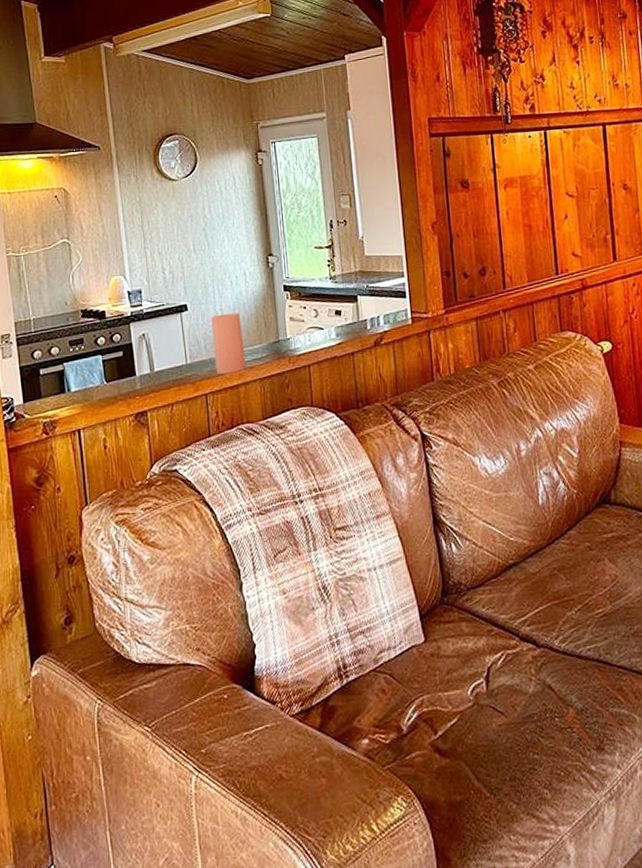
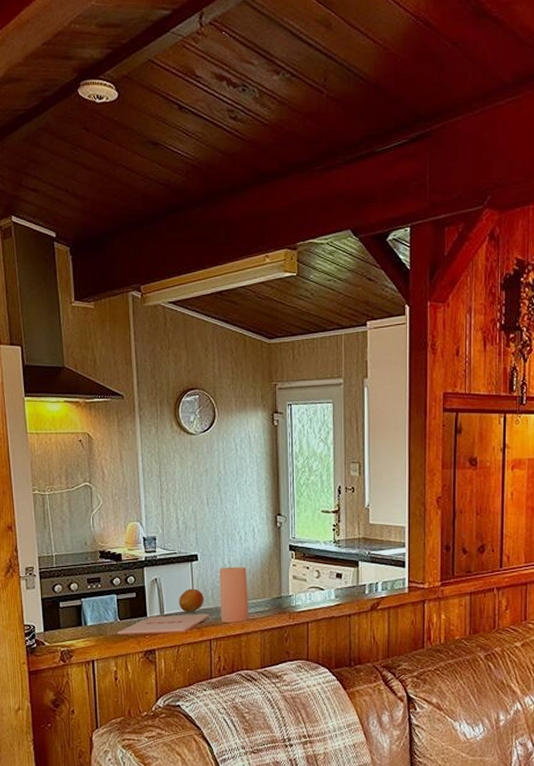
magazine: none [104,366,204,400] -> present [117,613,210,636]
fruit: none [170,341,197,368] -> present [179,589,204,613]

